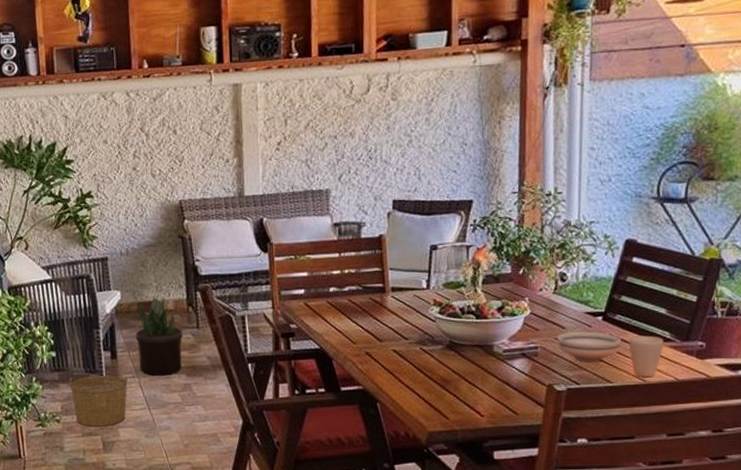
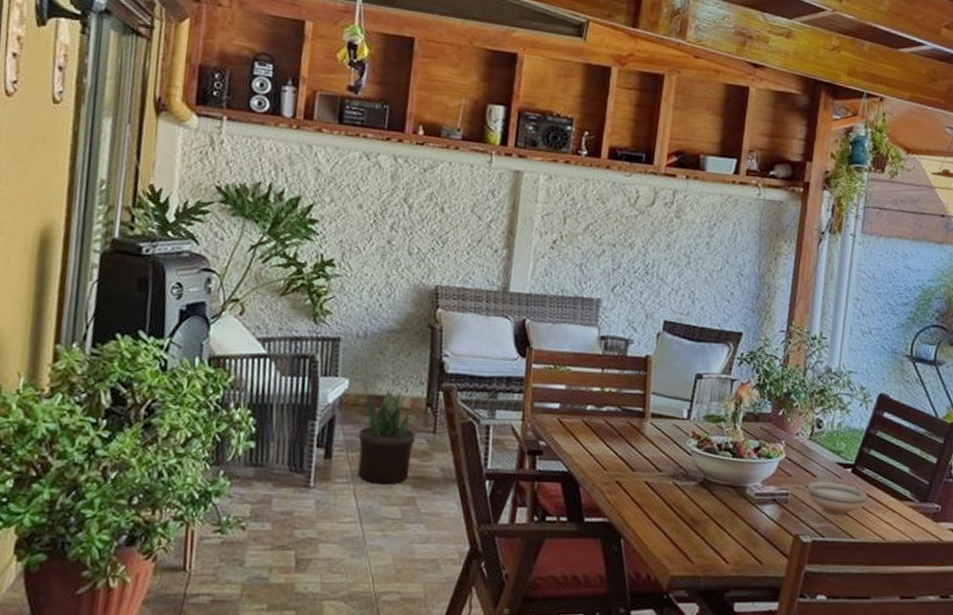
basket: present [69,375,128,428] -> none [266,475,340,541]
cup: present [628,335,664,377] -> none [873,492,905,535]

